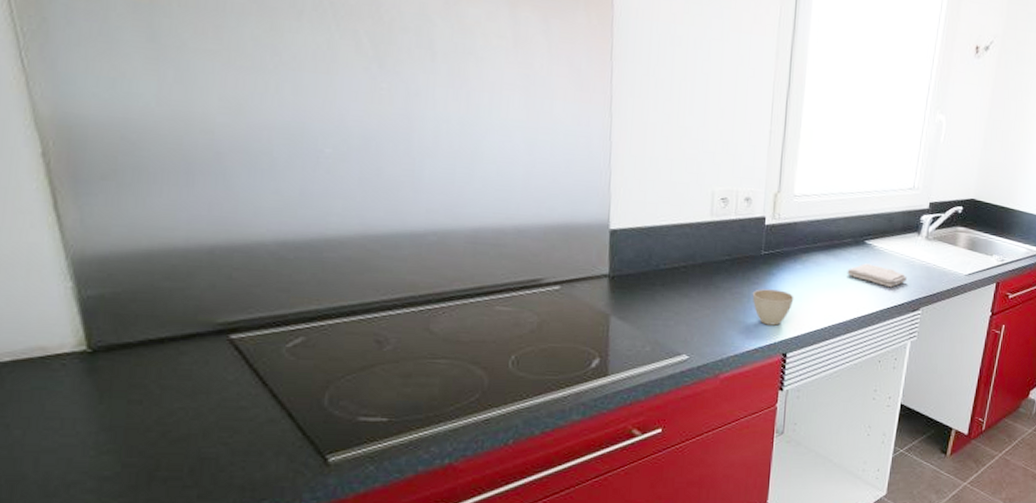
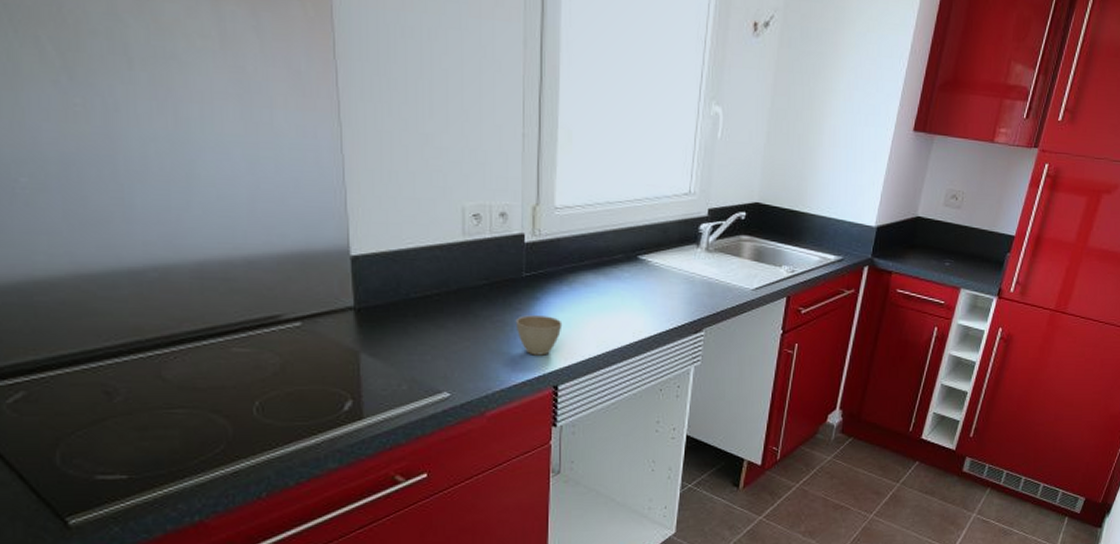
washcloth: present [847,263,907,288] -> none [620,281,686,308]

